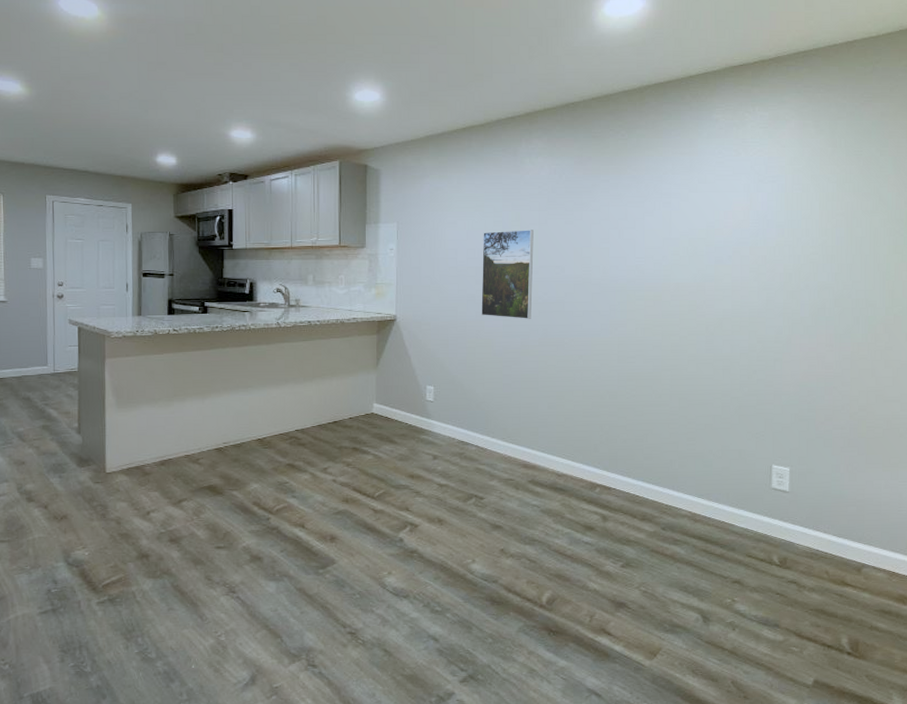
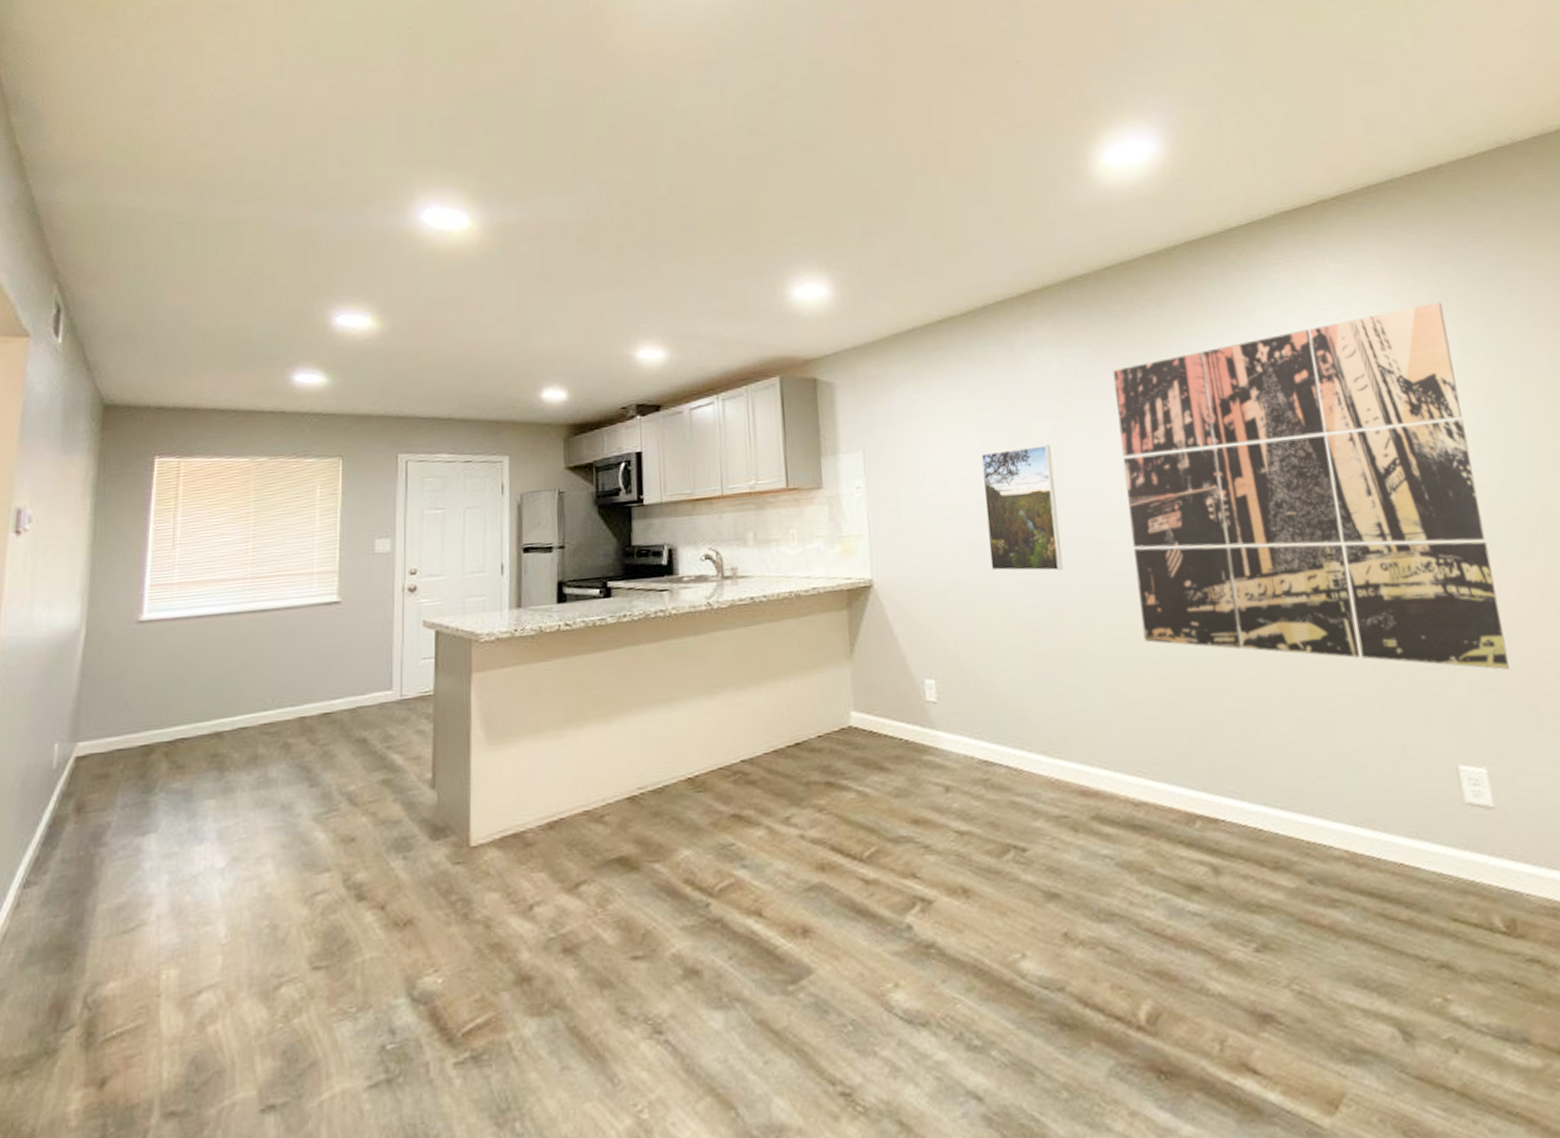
wall art: none [580,148,832,407] -> present [1112,301,1509,670]

